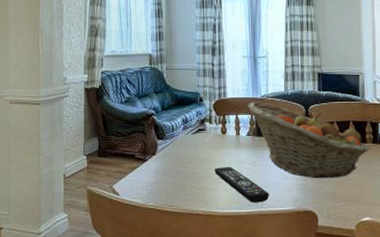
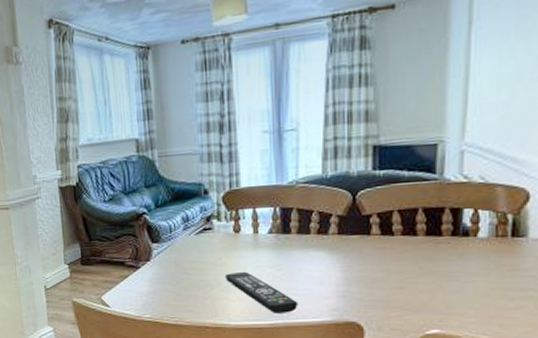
fruit basket: present [247,102,369,179] -> none [268,190,446,284]

